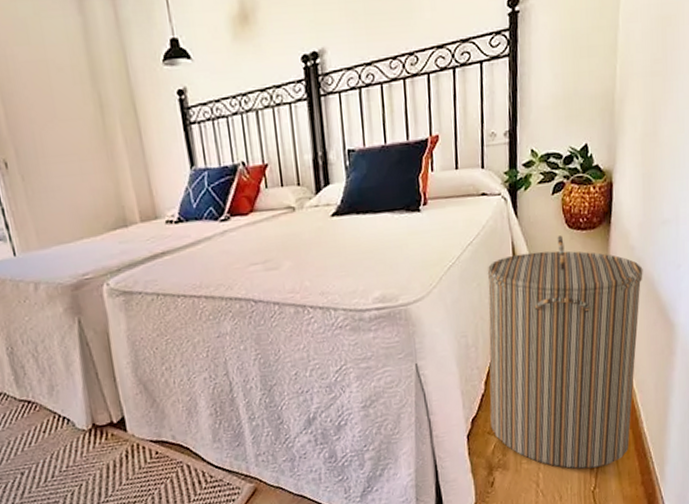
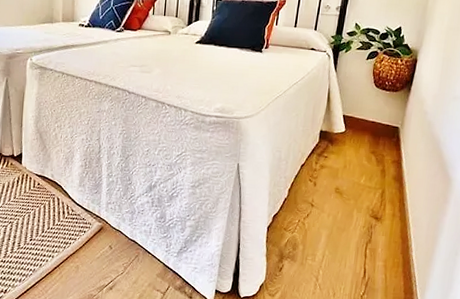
laundry hamper: present [487,235,643,469] -> none [287,91,432,278]

